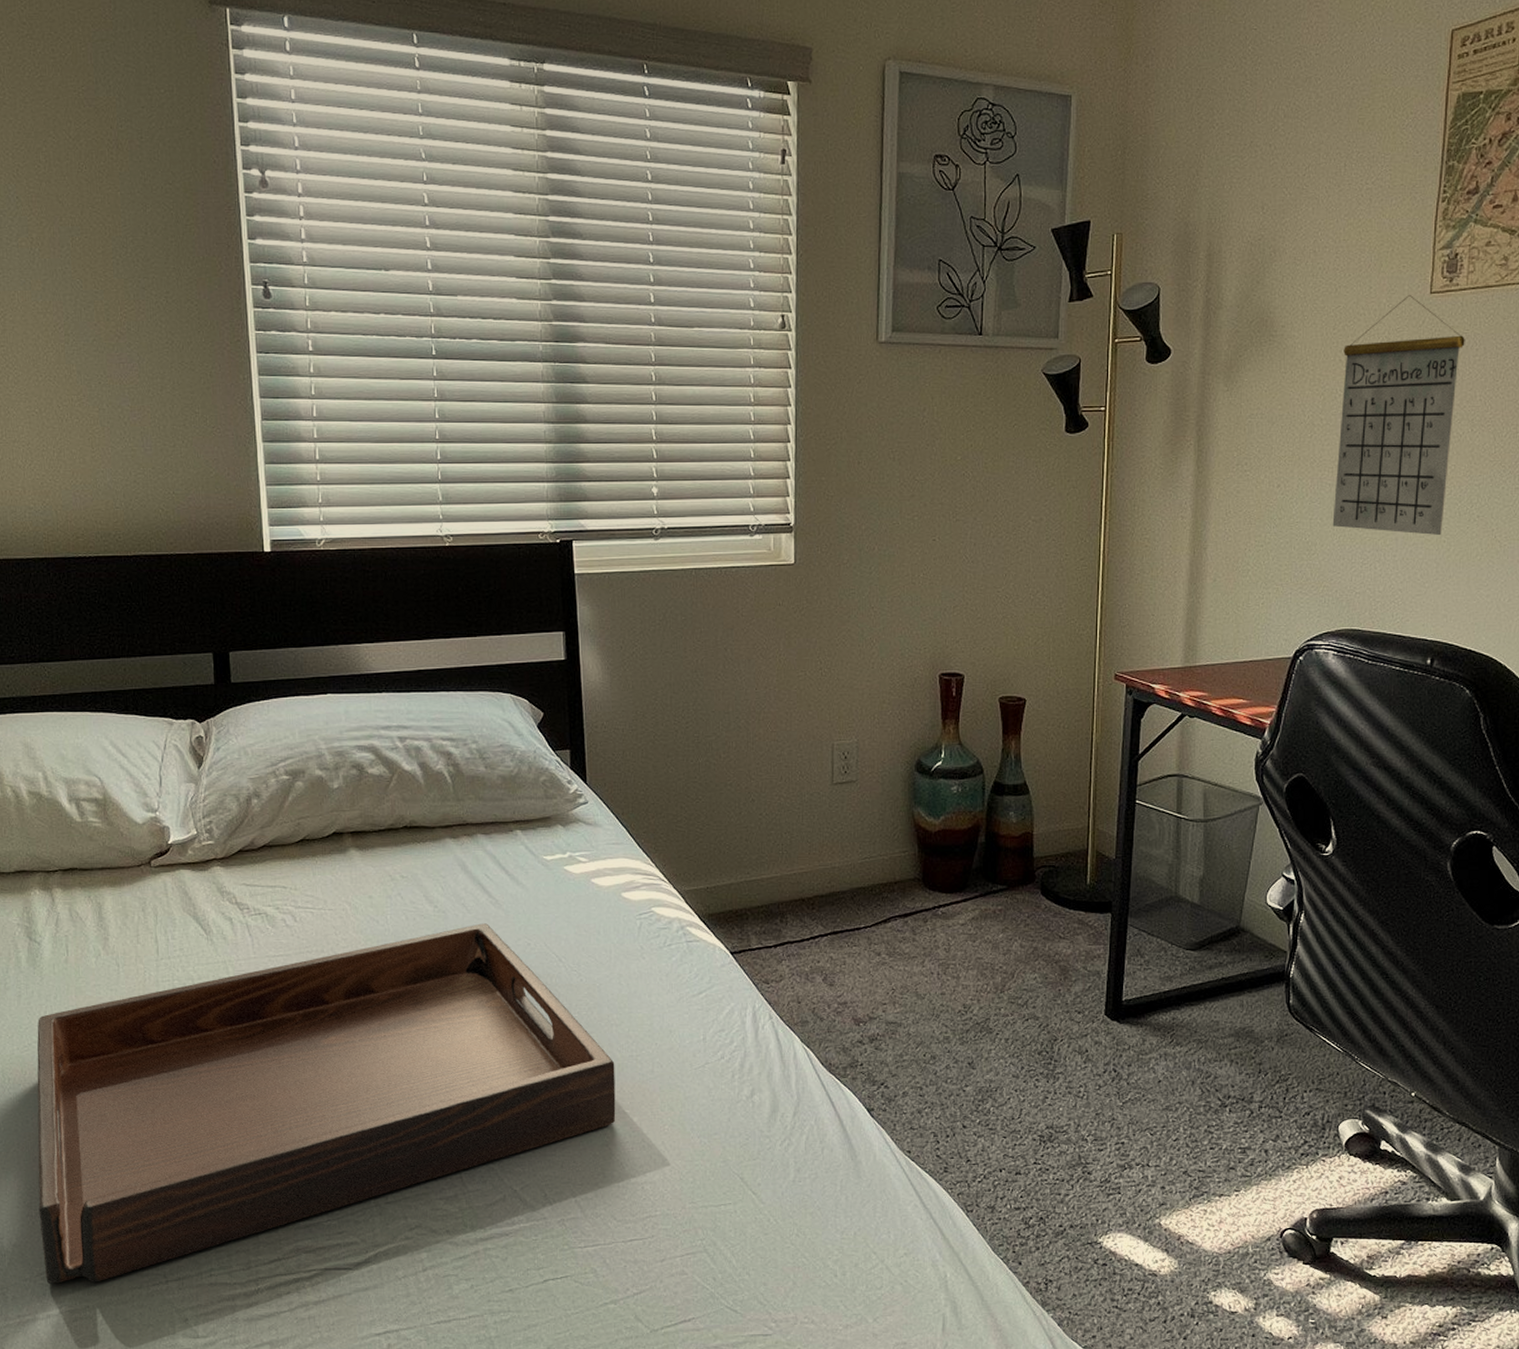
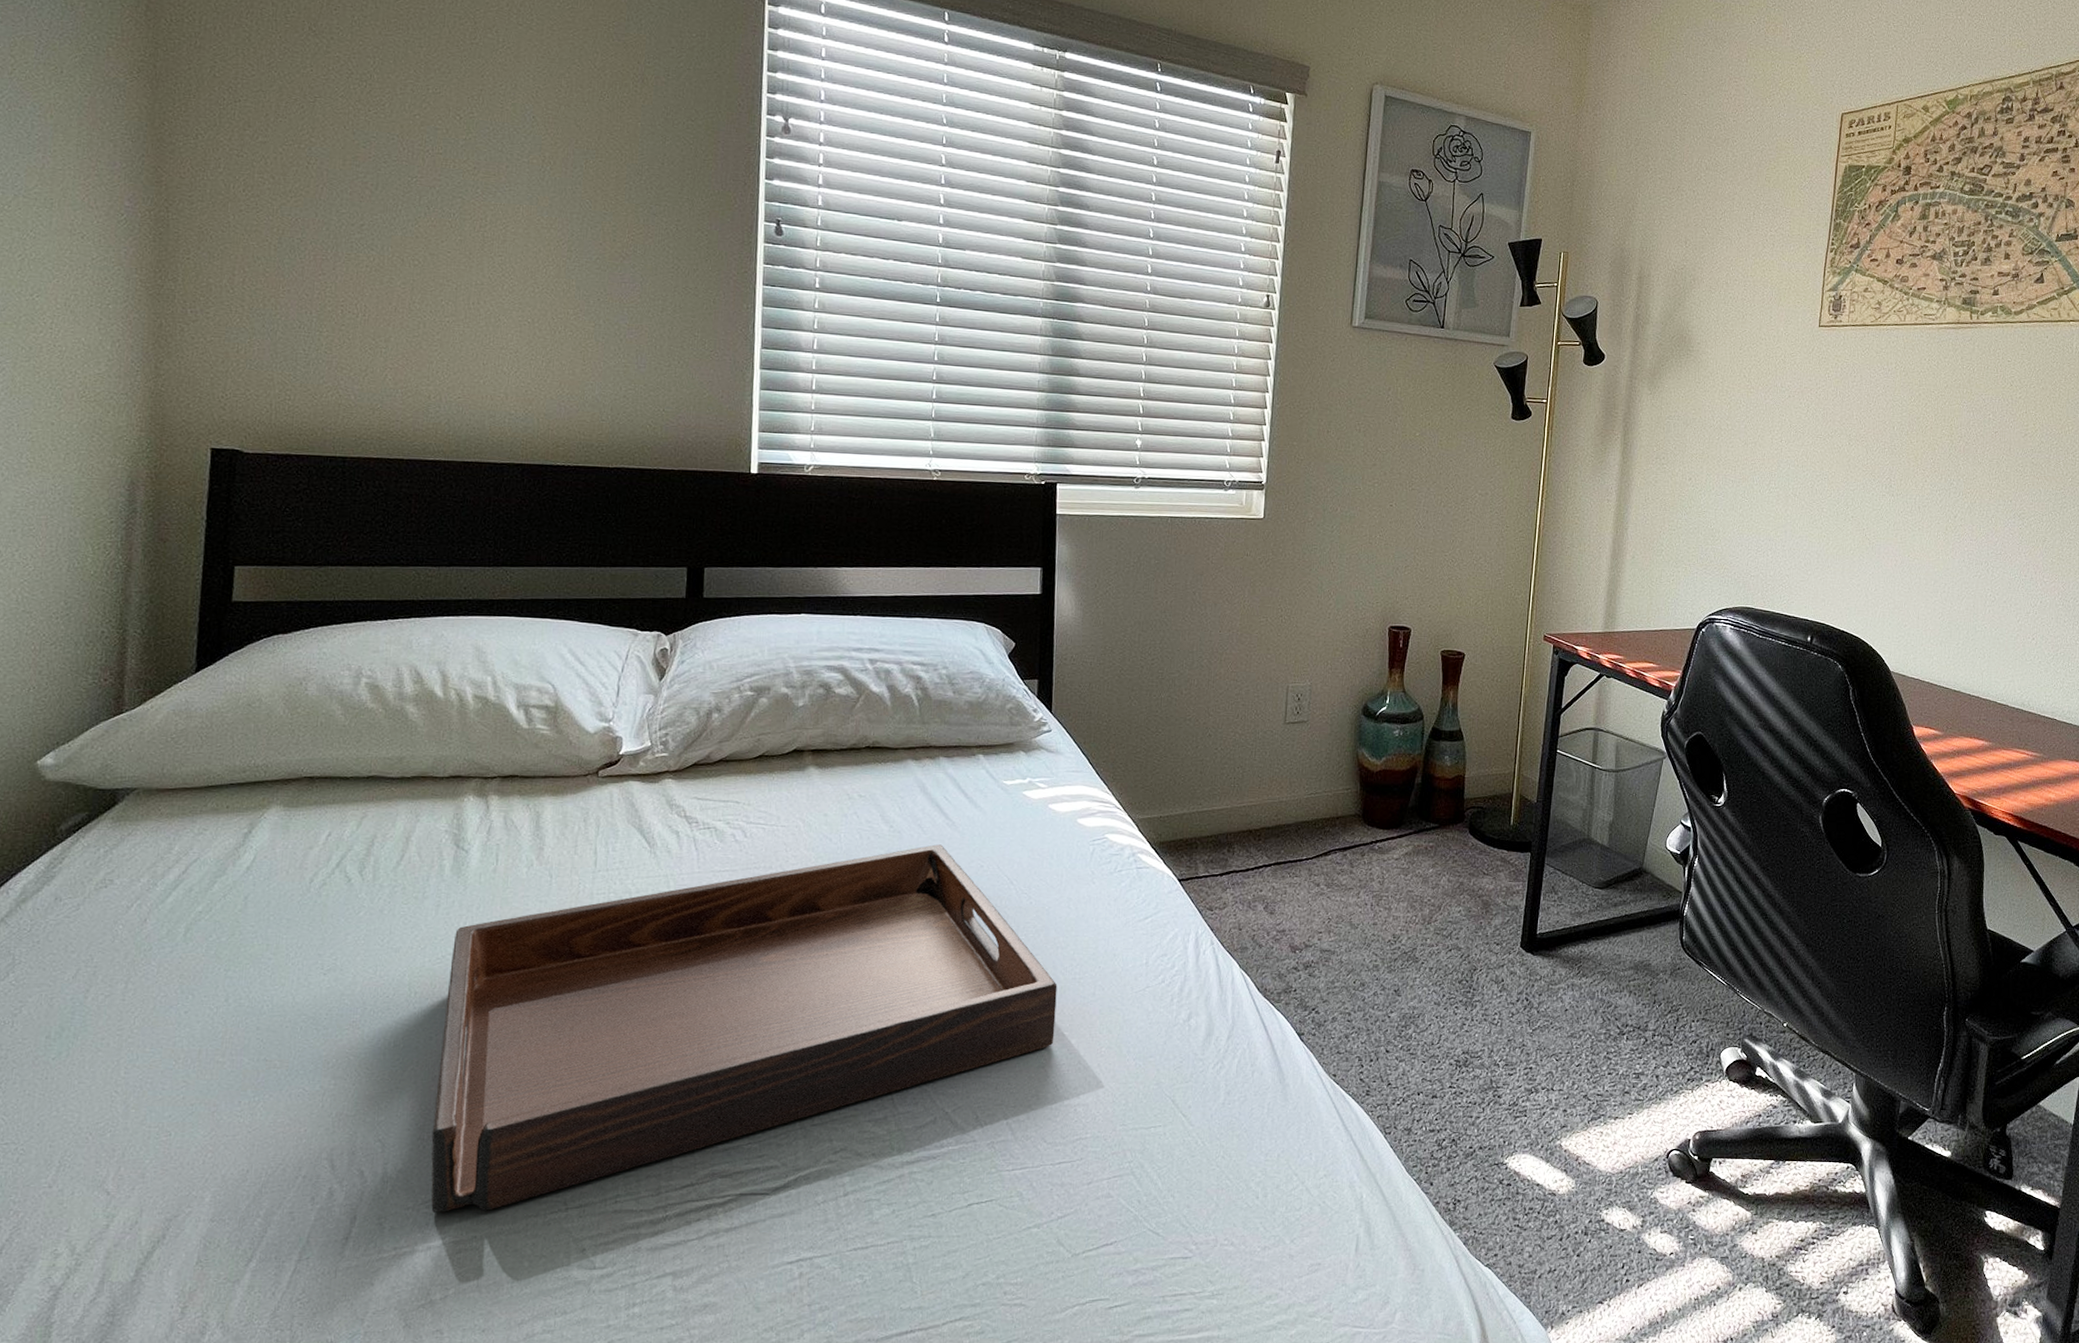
calendar: present [1332,294,1465,536] -> none [1733,325,1846,531]

